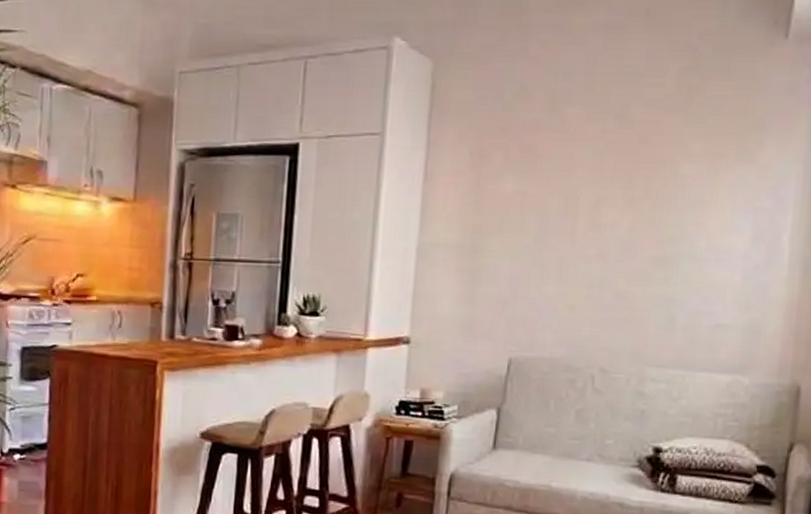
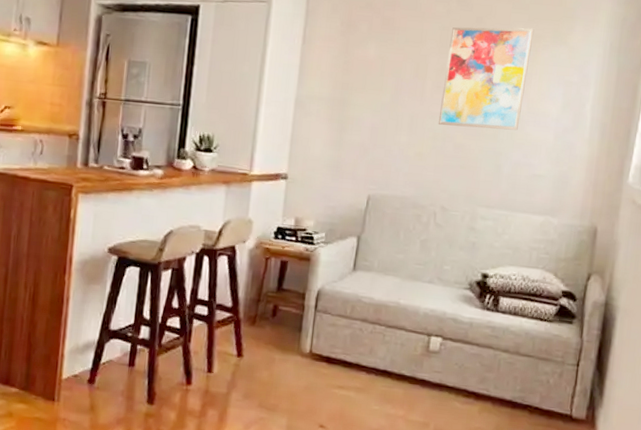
wall art: none [594,145,714,272] -> present [438,27,534,131]

